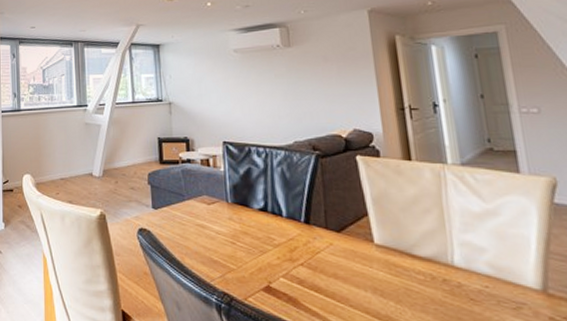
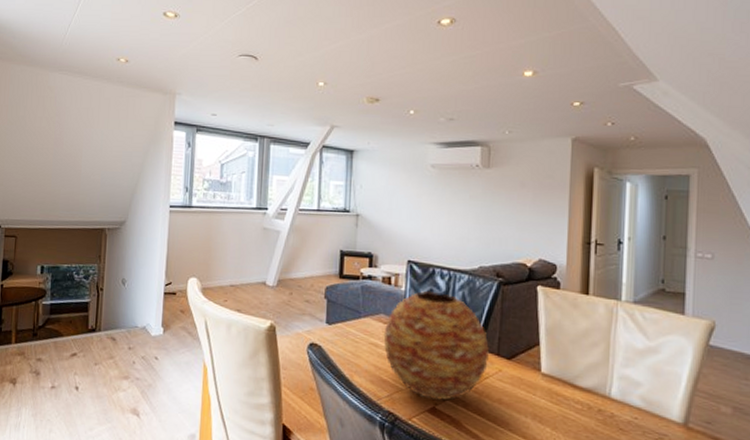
vase: none [208,169,318,279] -> present [383,291,490,401]

